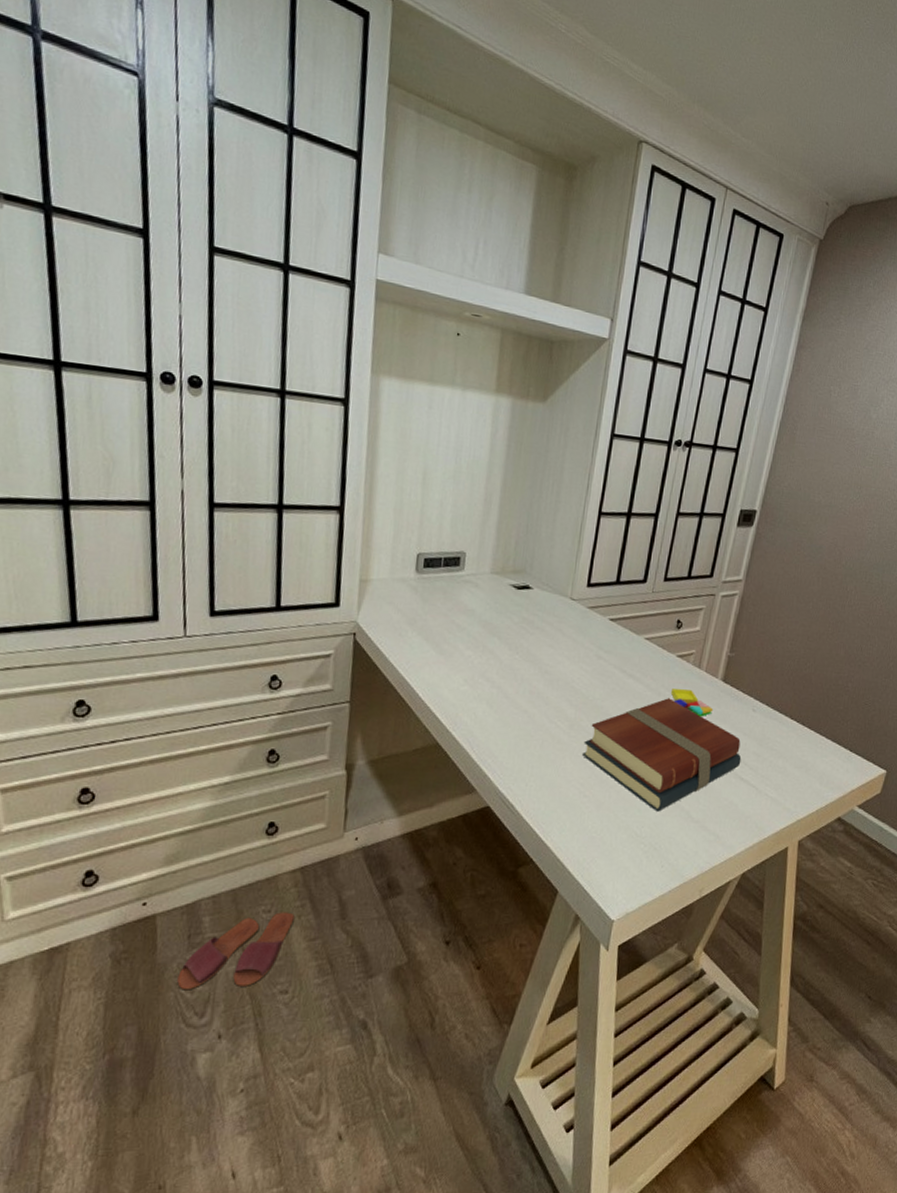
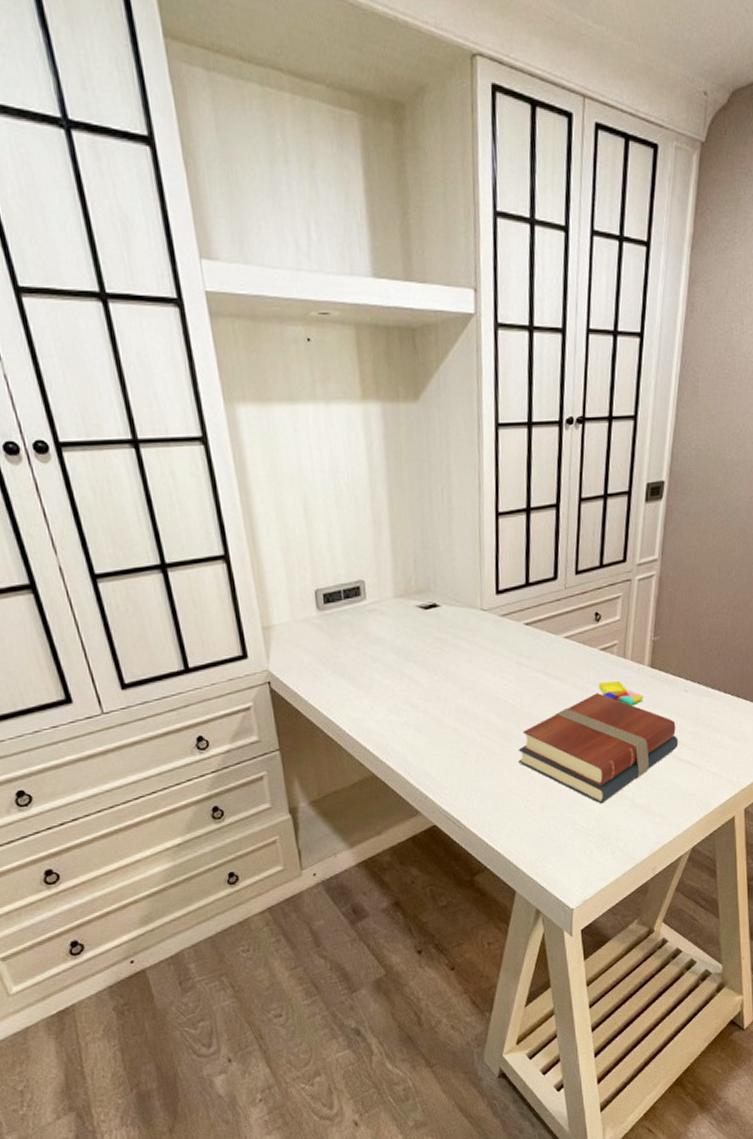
slippers: present [177,912,295,991] -> none [179,948,273,1028]

